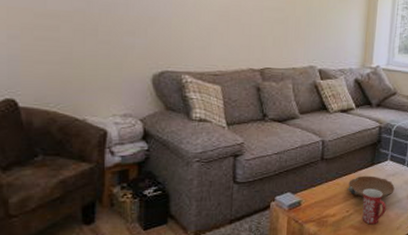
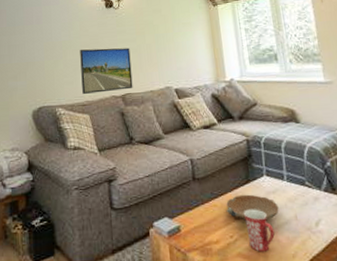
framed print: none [215,11,277,64] -> present [80,48,133,94]

